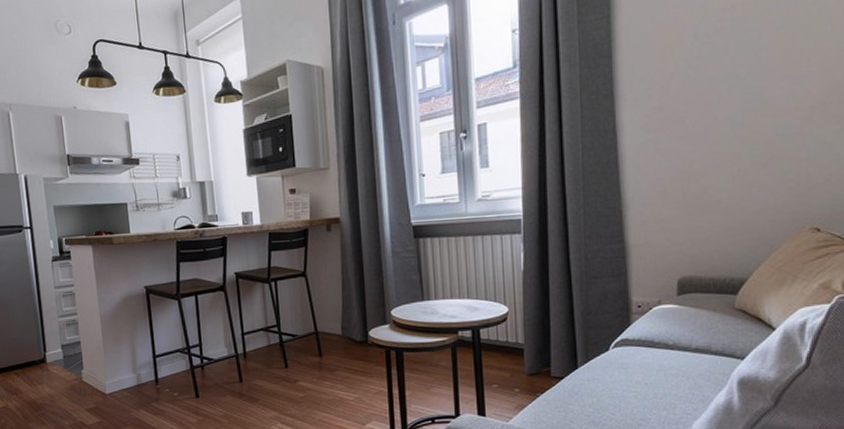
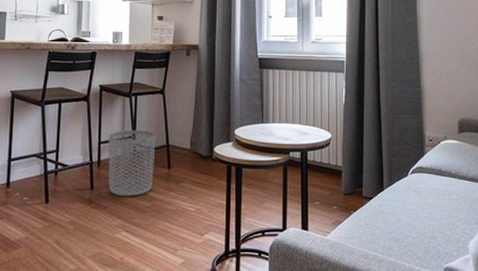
waste bin: none [251,317,305,388] -> present [108,129,156,197]

